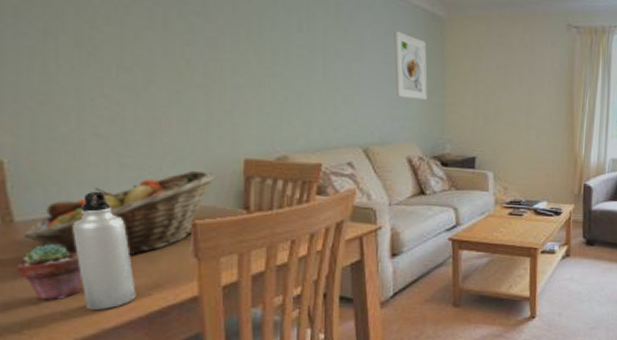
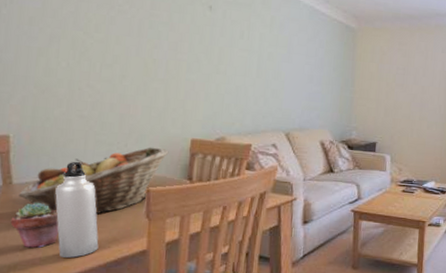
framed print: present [394,31,428,101] -> none [314,39,341,95]

